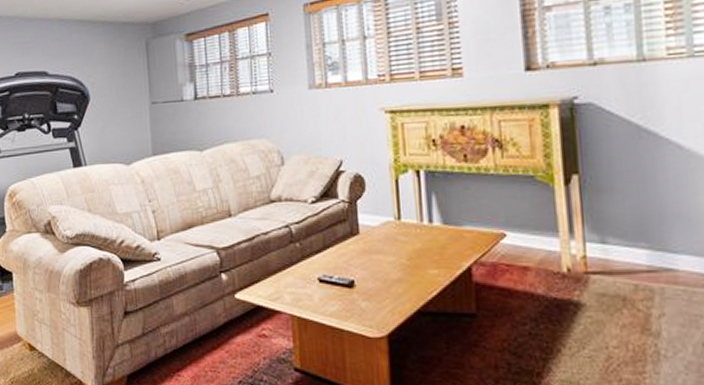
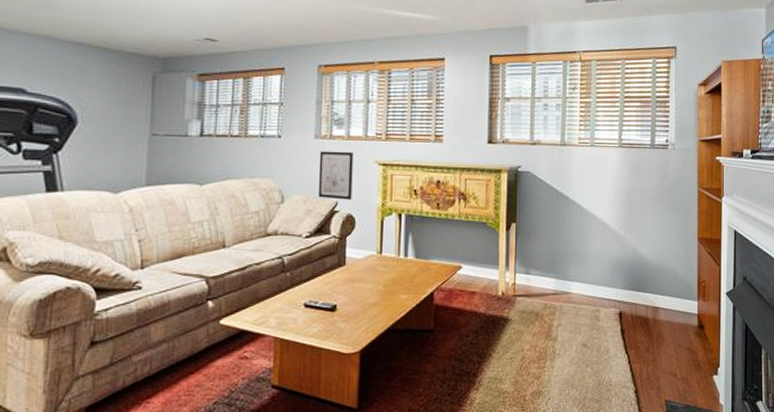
wall art: none [315,99,358,158] -> present [318,151,354,200]

